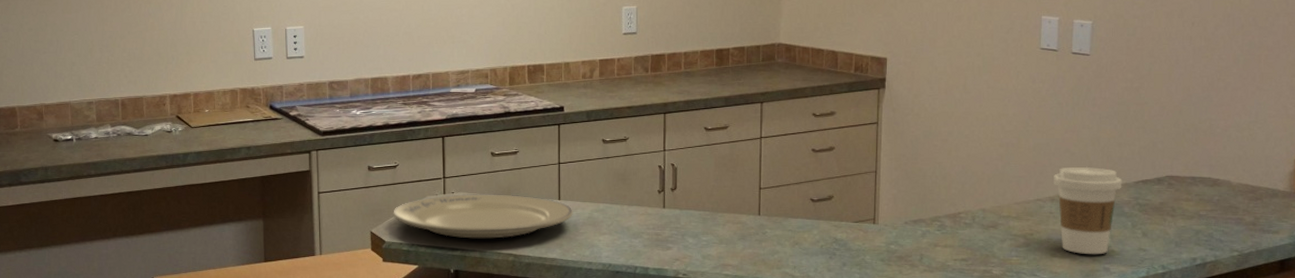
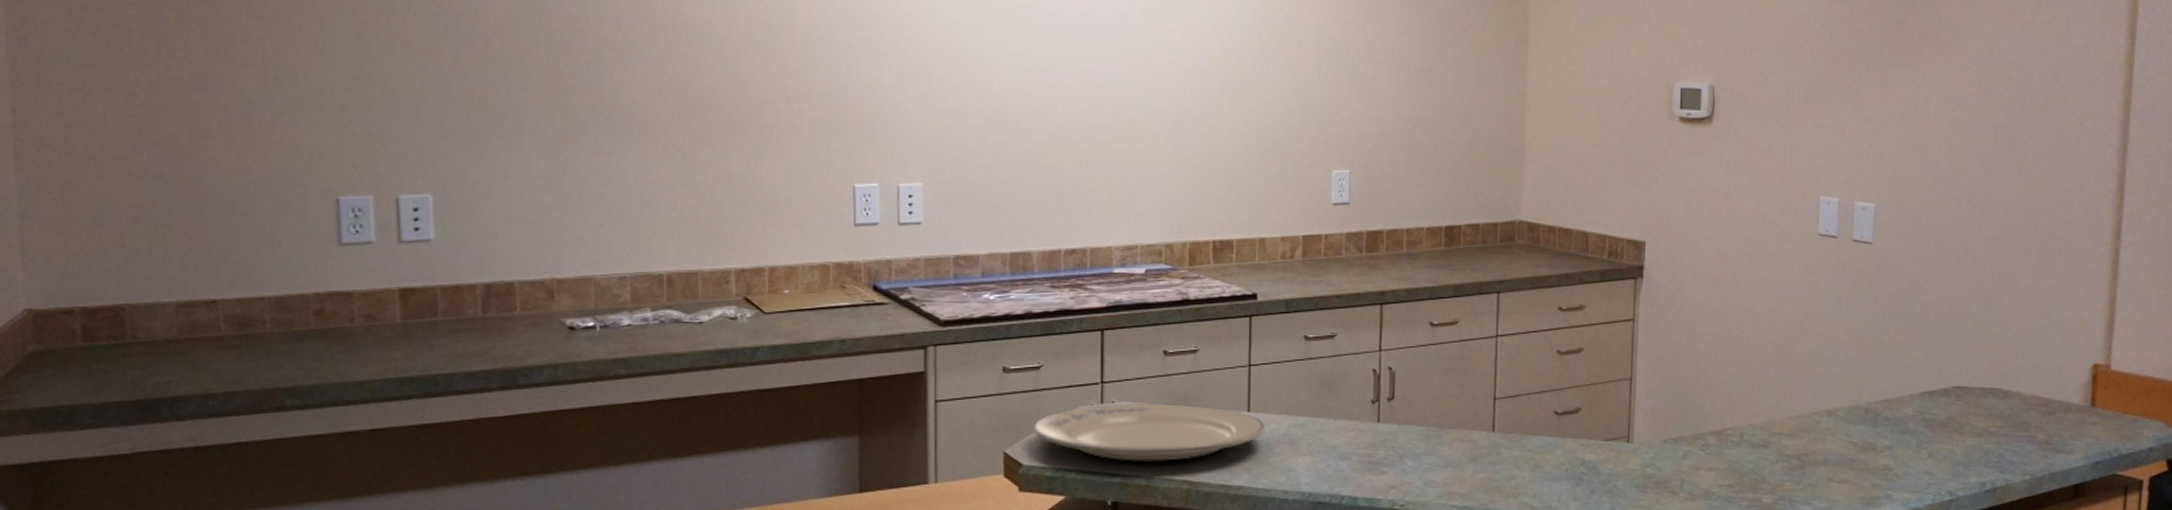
coffee cup: present [1054,166,1122,255] -> none [1832,374,1907,479]

